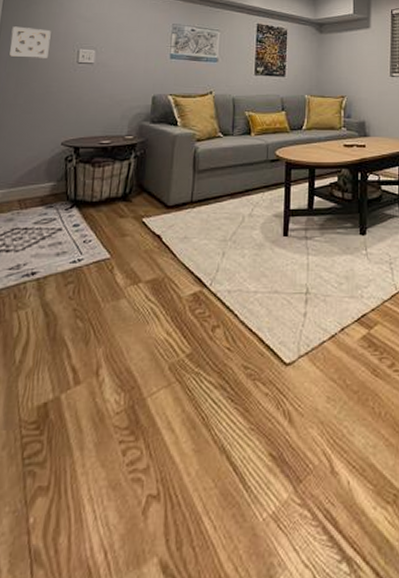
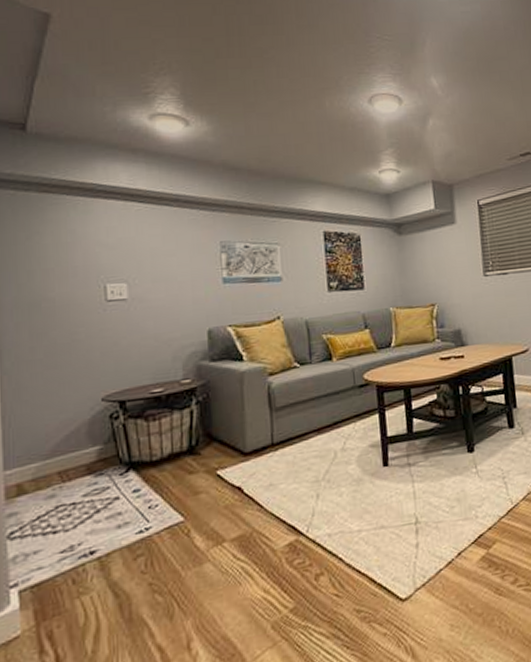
wall ornament: present [9,26,51,58] -> none [12,264,66,303]

